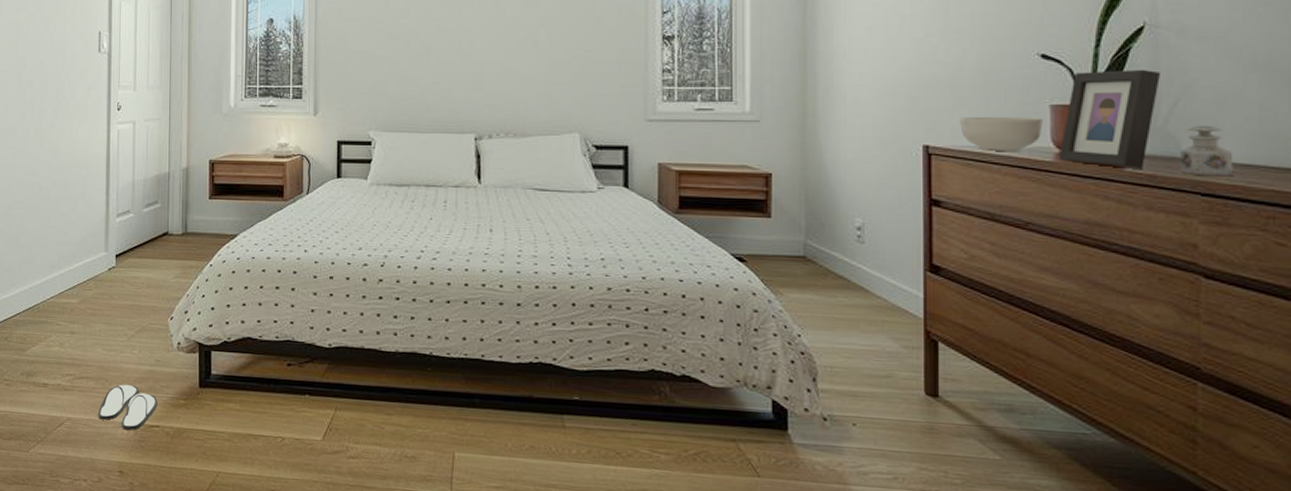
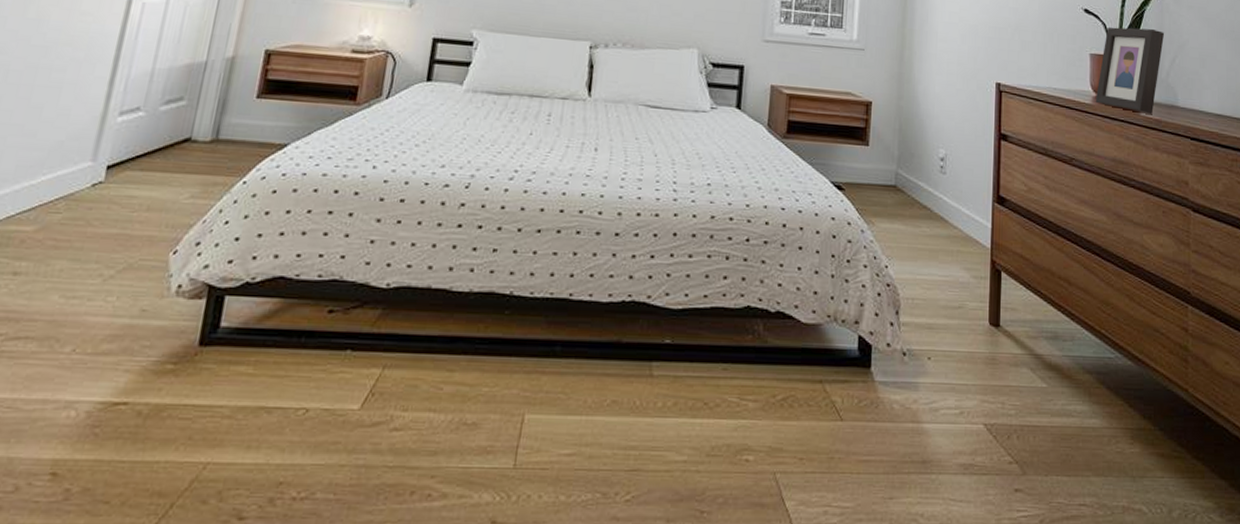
slippers: present [98,384,158,430] -> none [32,345,133,411]
bowl: present [959,116,1043,152] -> none [1023,59,1084,94]
perfume bottle: present [1180,125,1234,177] -> none [1177,79,1211,124]

